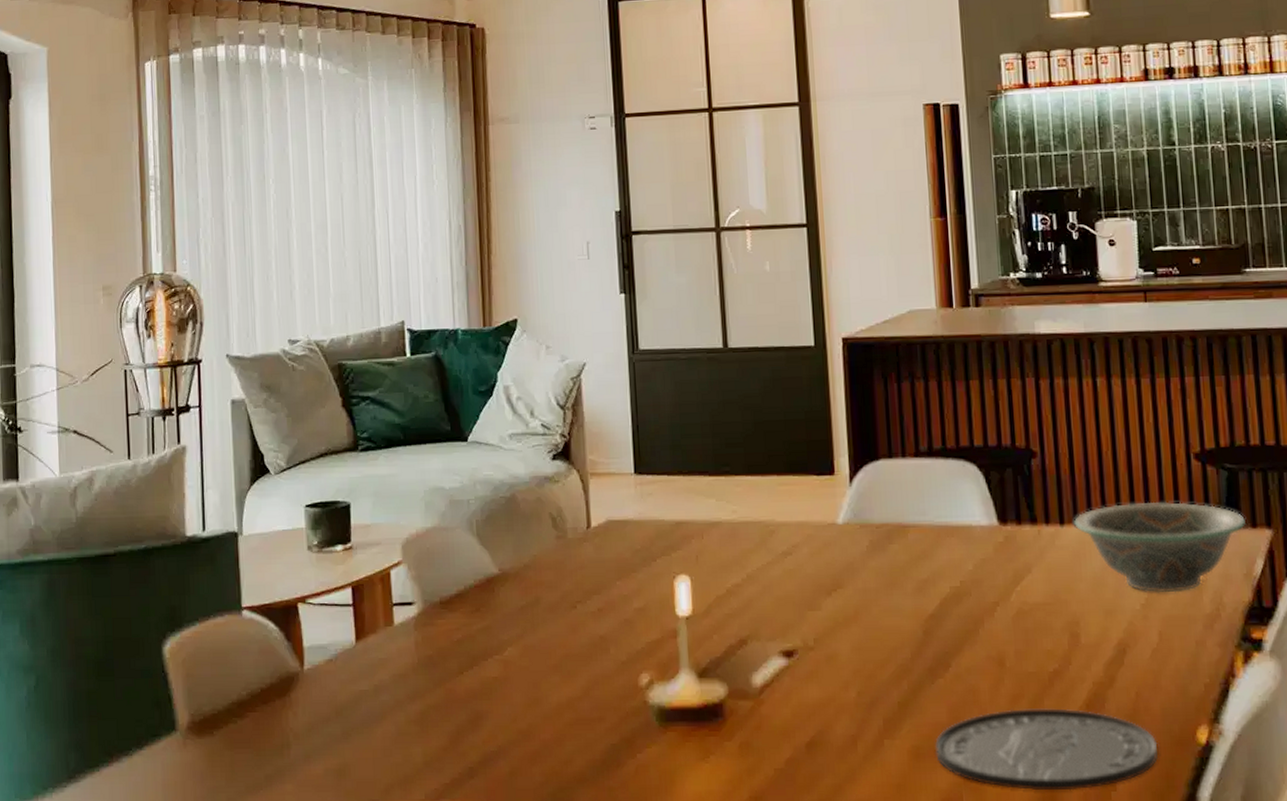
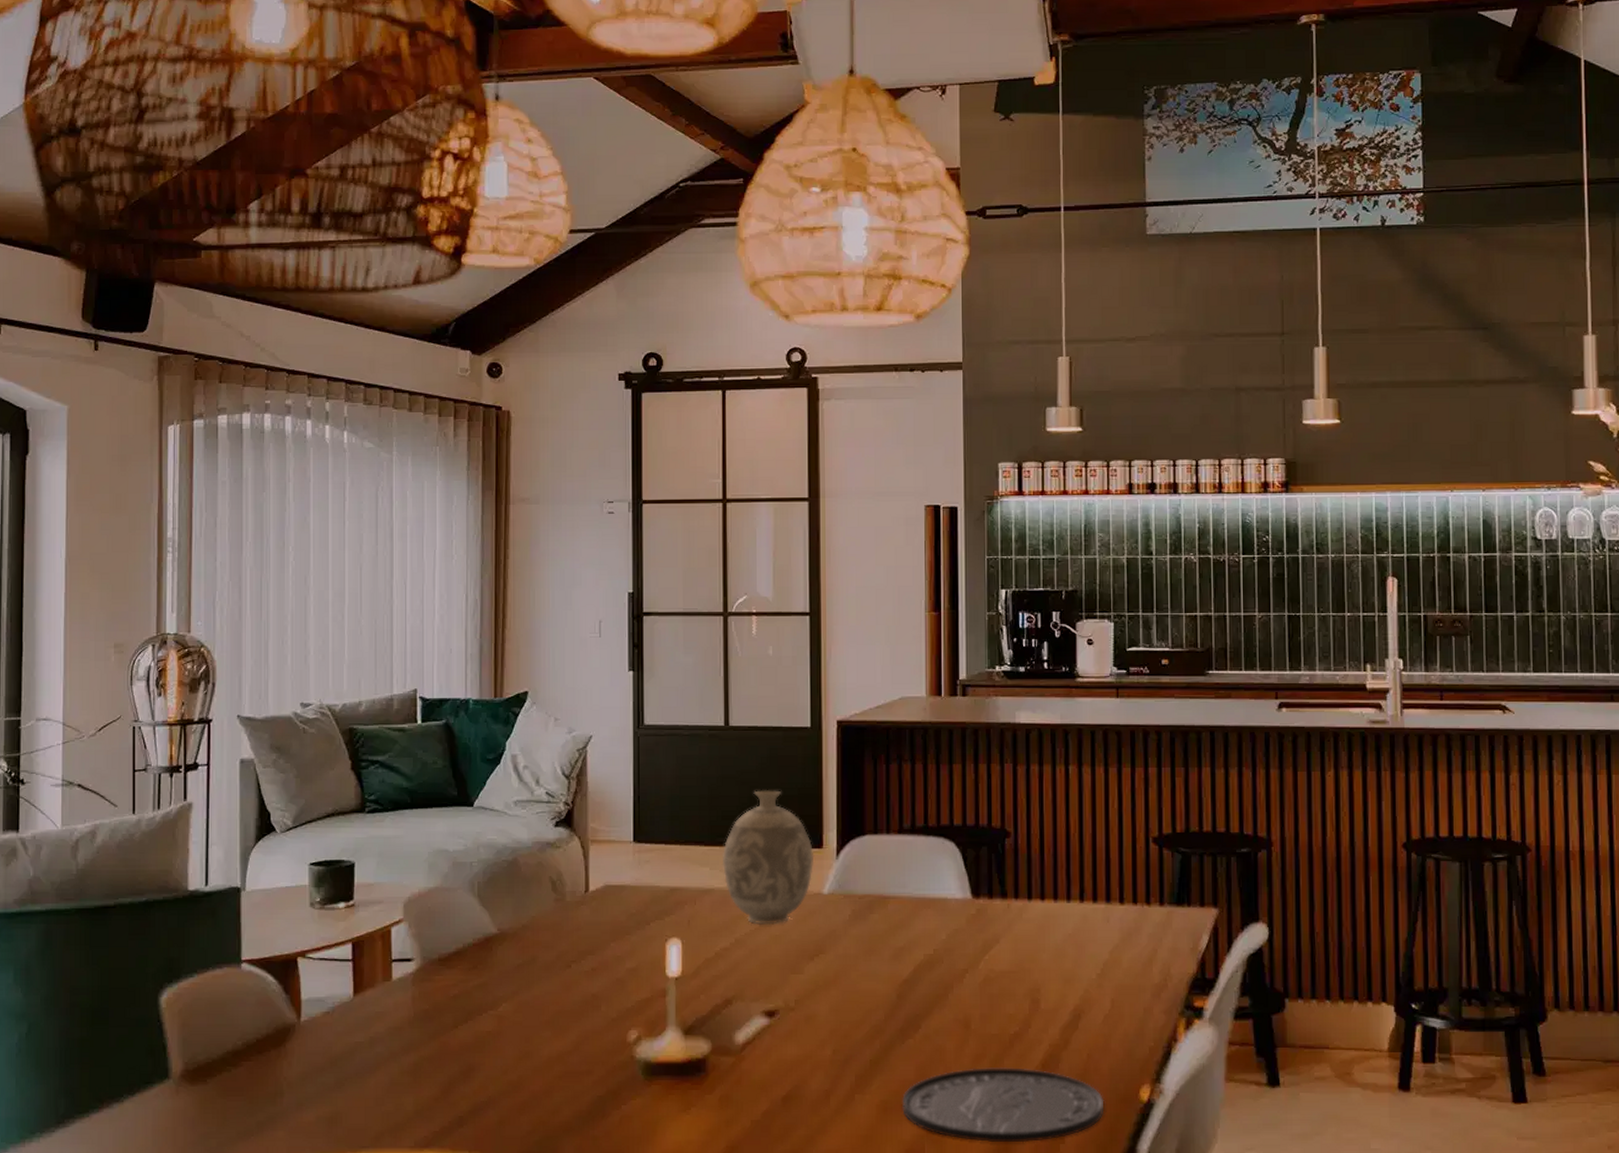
decorative vase: none [728,414,826,557] -> present [722,790,815,924]
decorative bowl: present [1073,502,1247,593] -> none [1040,881,1196,964]

